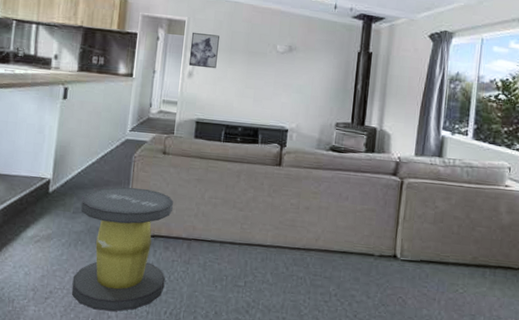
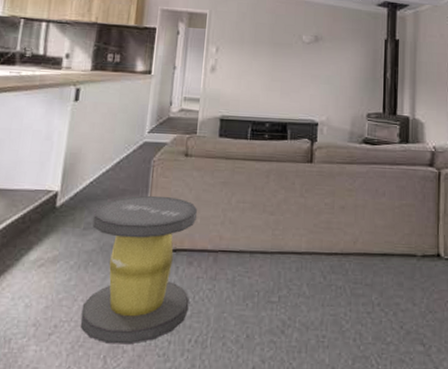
wall art: present [188,32,219,69] -> none [211,25,243,62]

